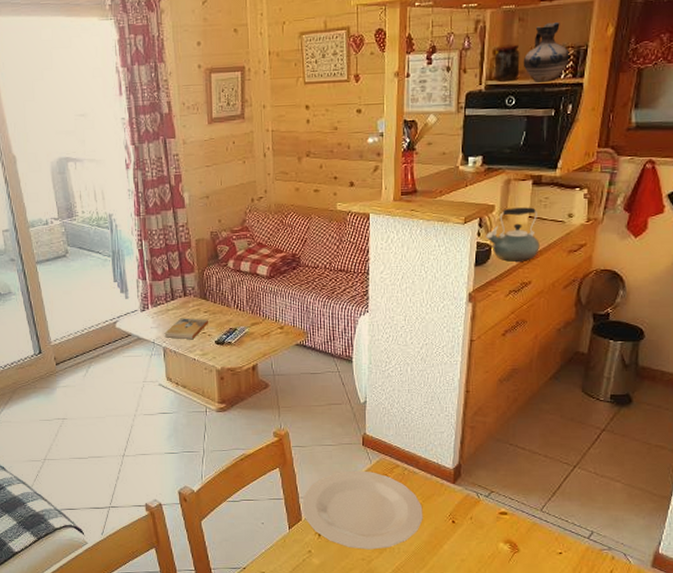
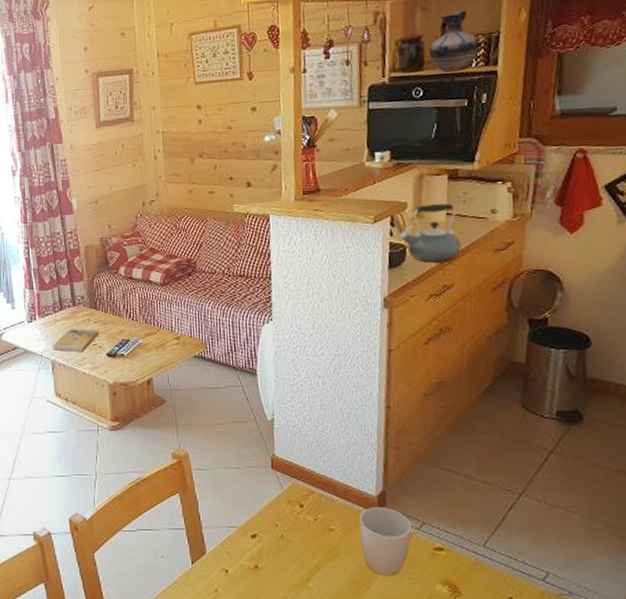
plate: present [302,470,423,550] -> none [205,497,345,590]
cup: none [437,478,482,537] -> present [359,506,413,577]

